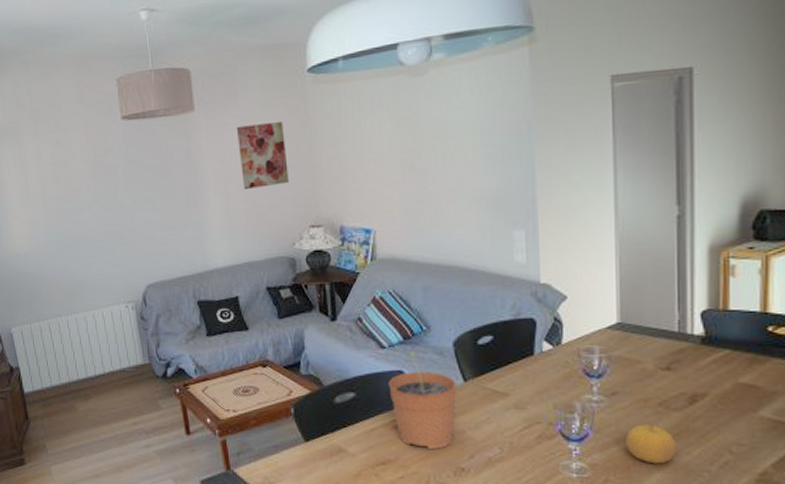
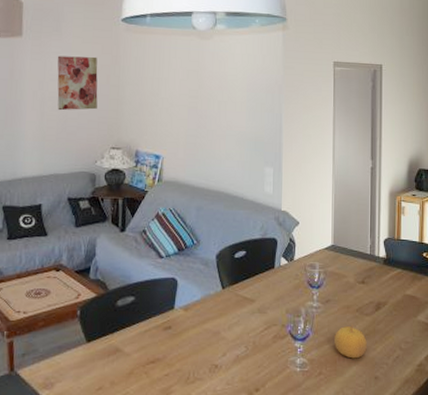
plant pot: present [388,351,457,449] -> none [163,261,217,348]

